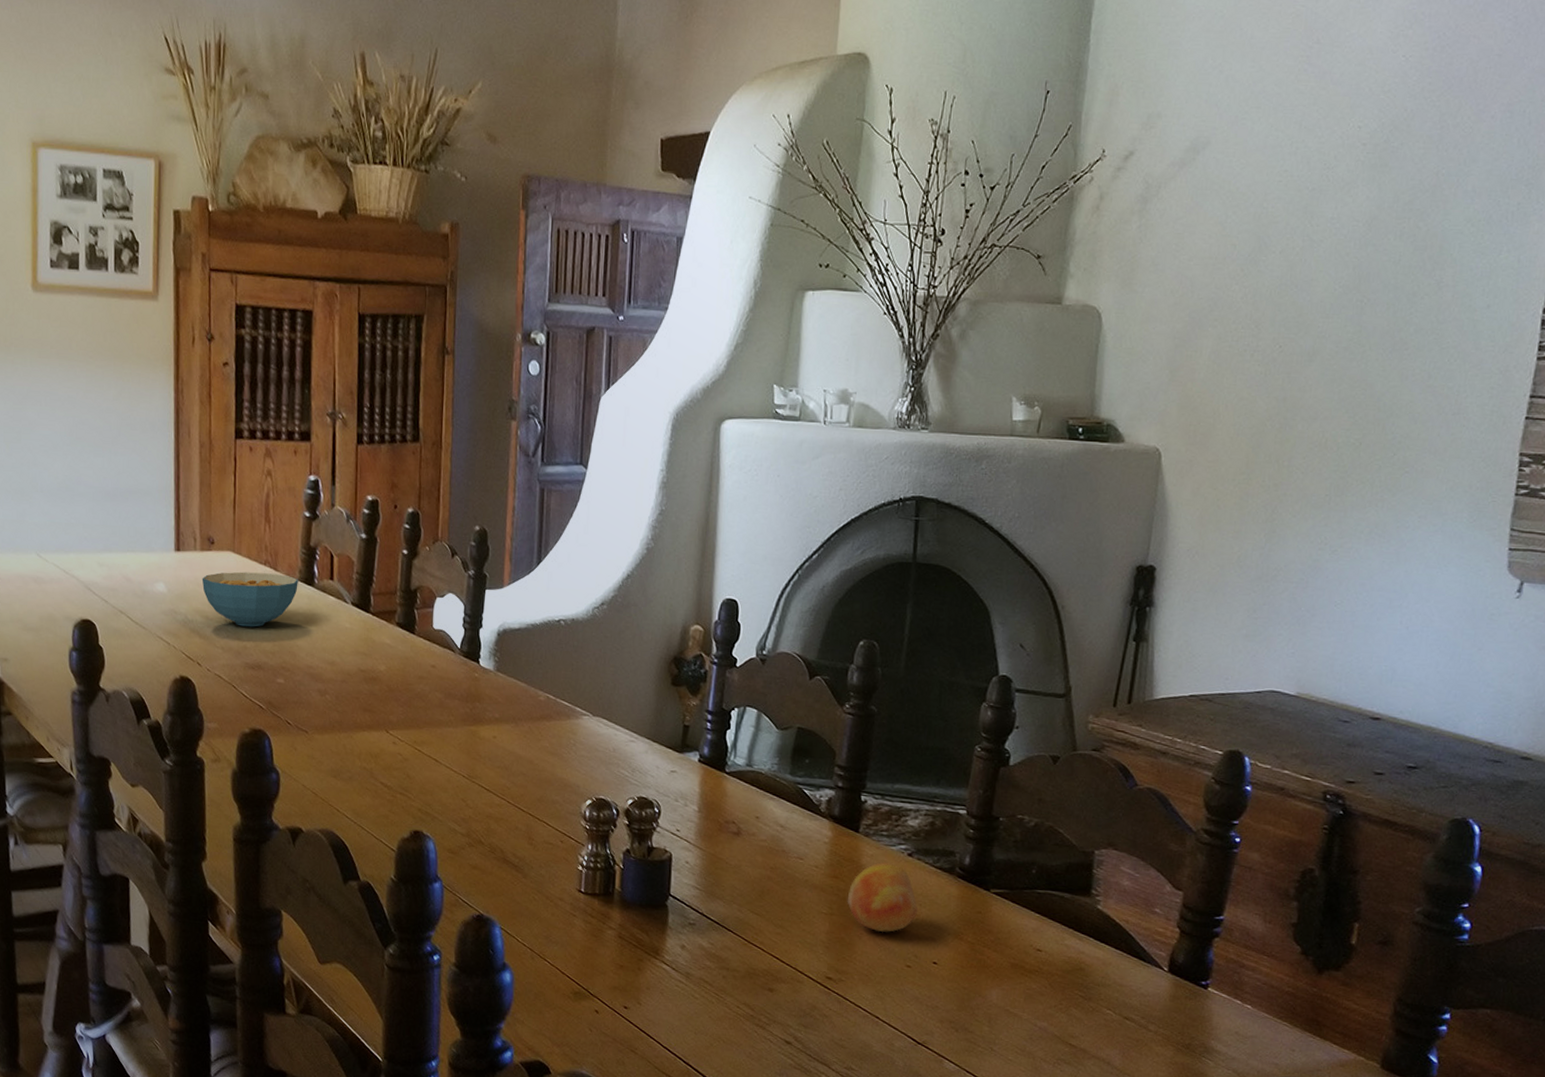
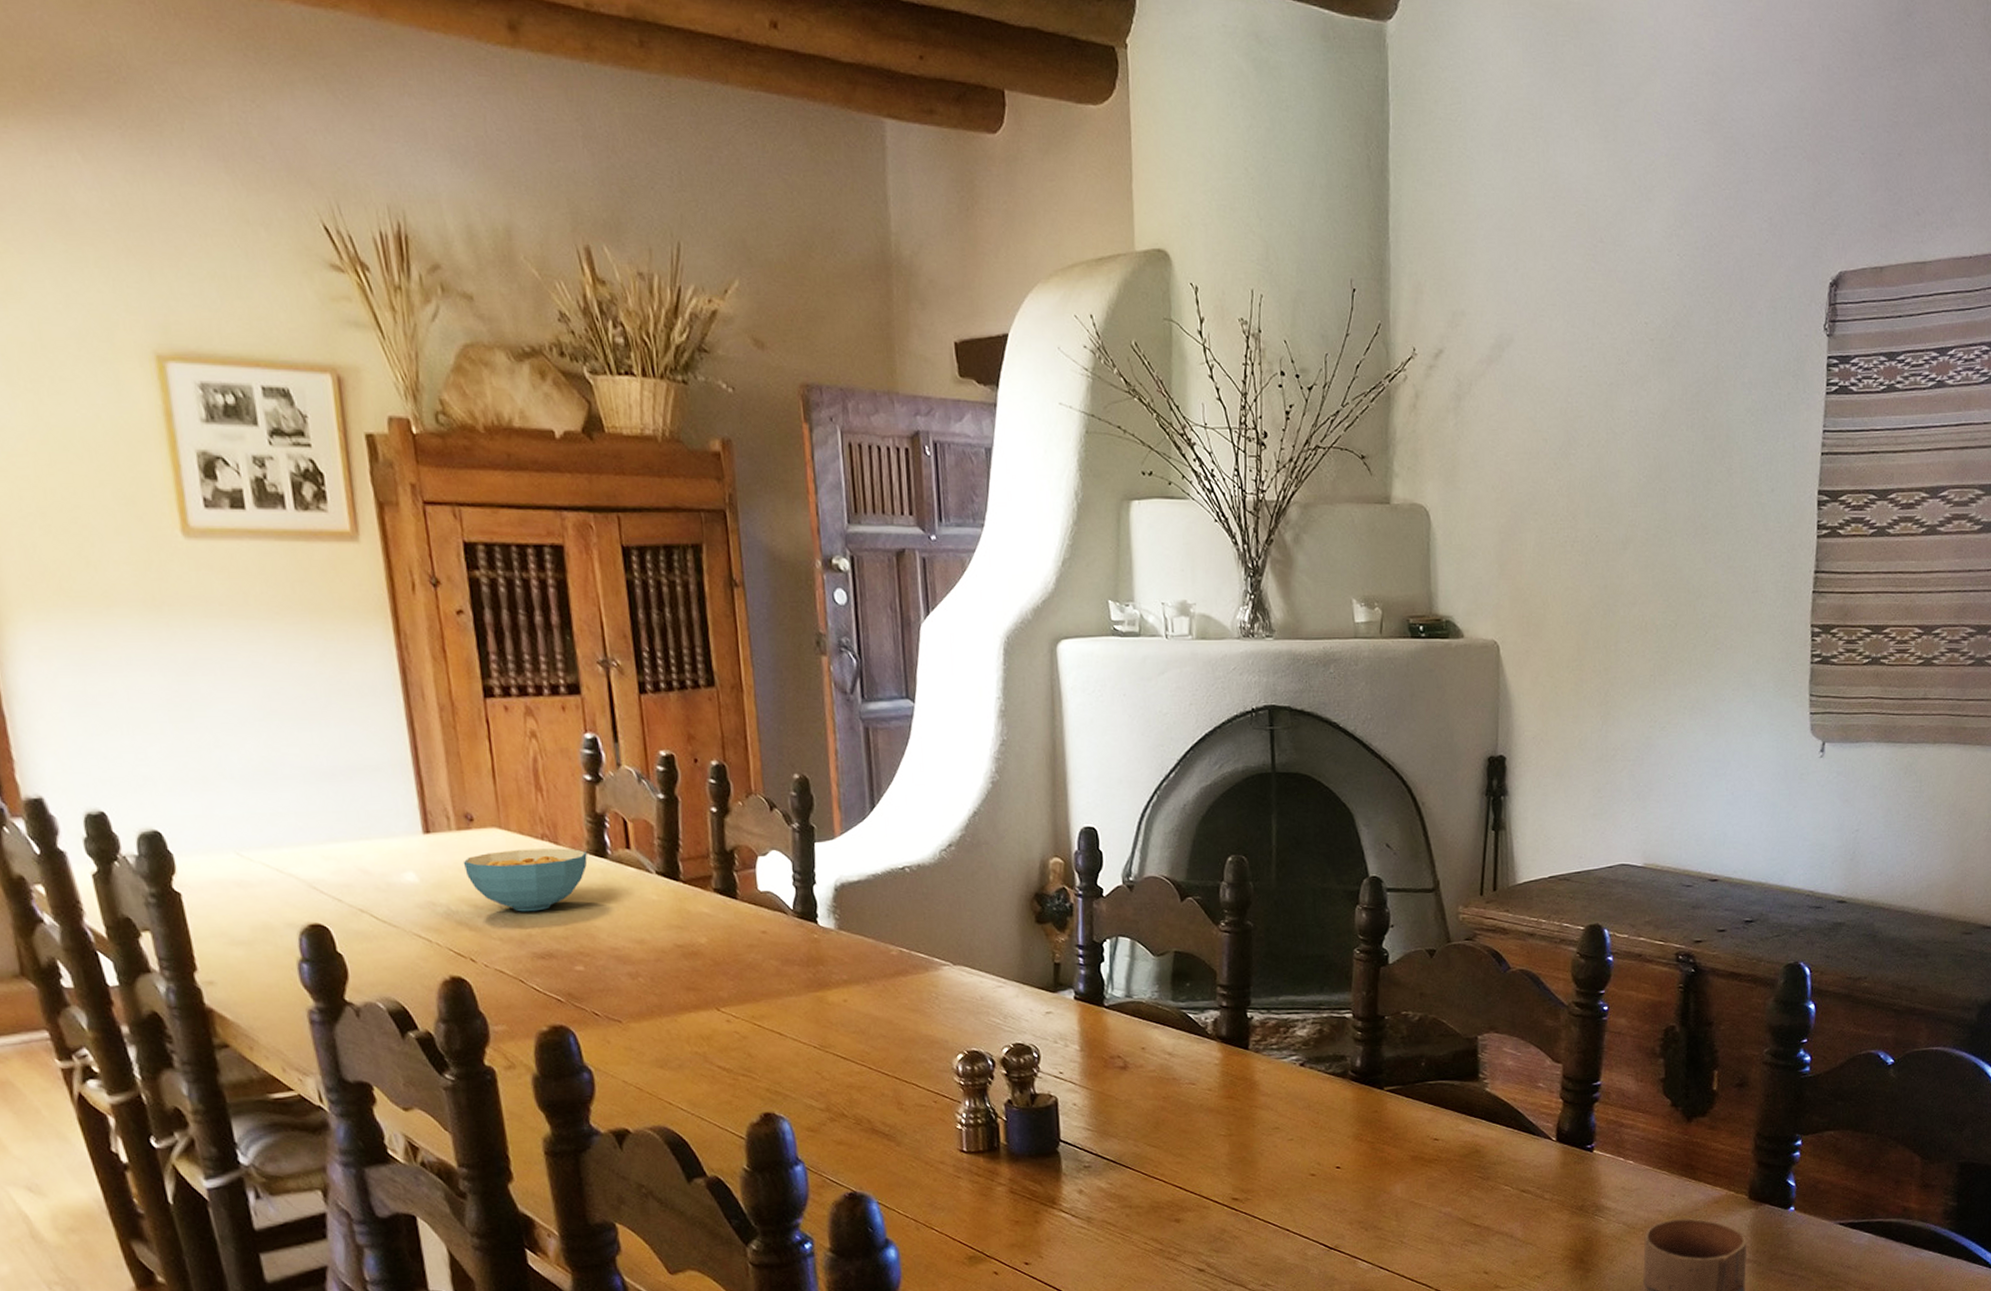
fruit: present [847,861,919,933] -> none [1244,1074,1316,1146]

